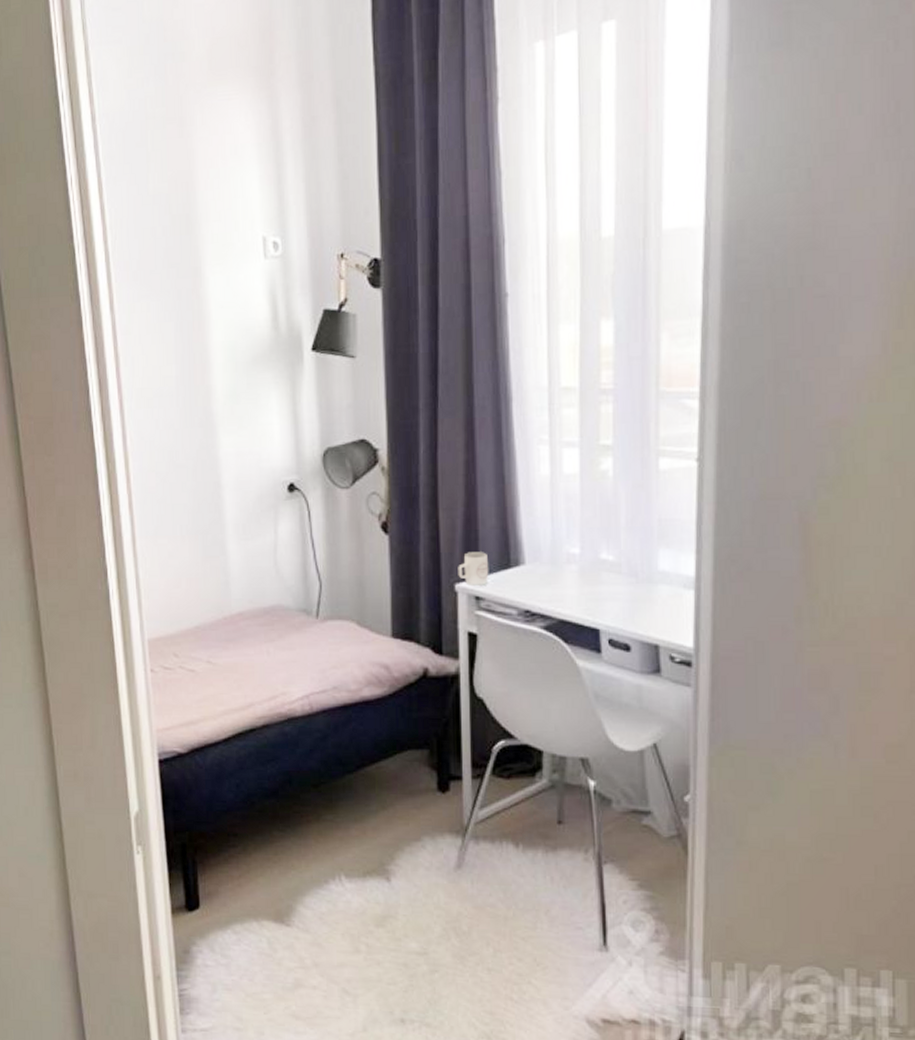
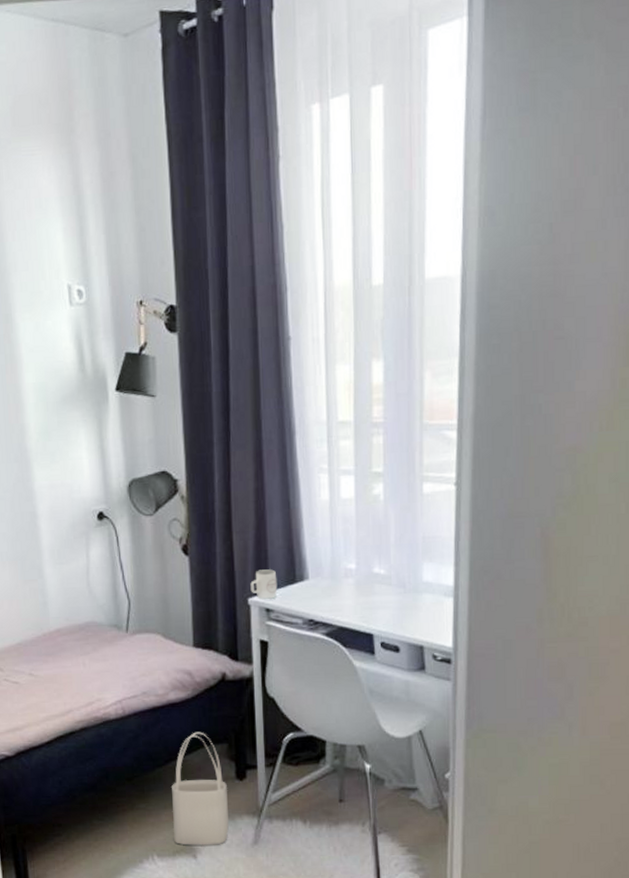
tote bag: none [363,734,428,867] -> present [172,731,229,846]

